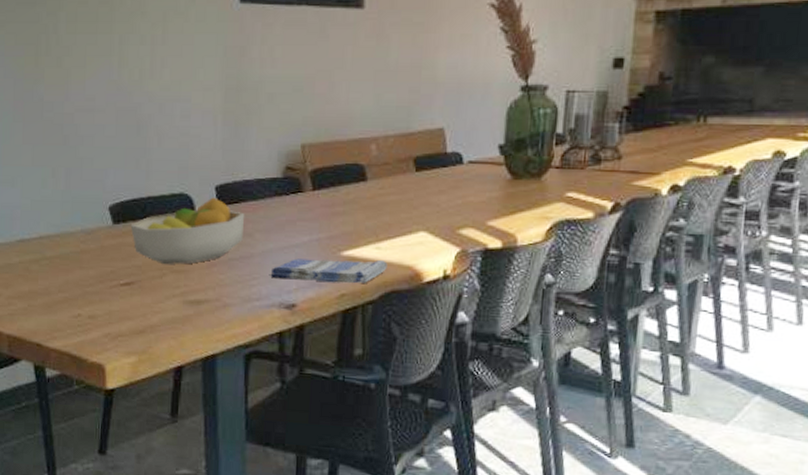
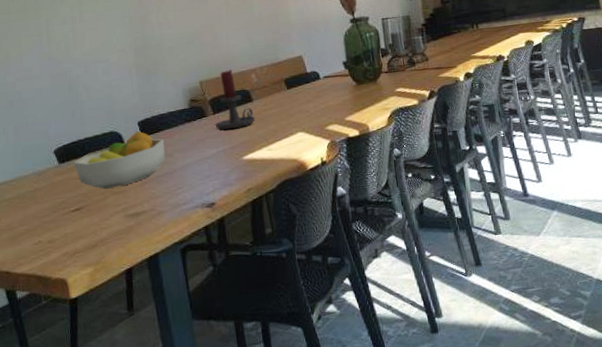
dish towel: present [270,258,388,284] -> none [191,158,279,186]
candle holder: none [312,134,366,214] -> present [214,70,256,130]

